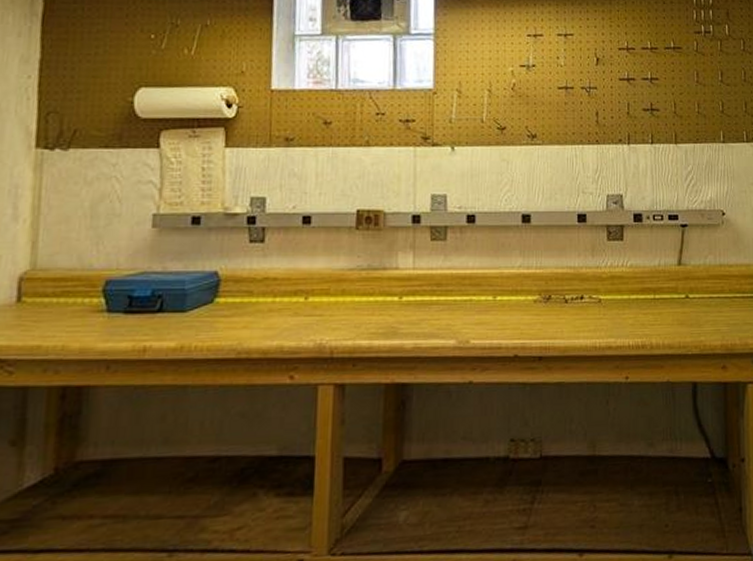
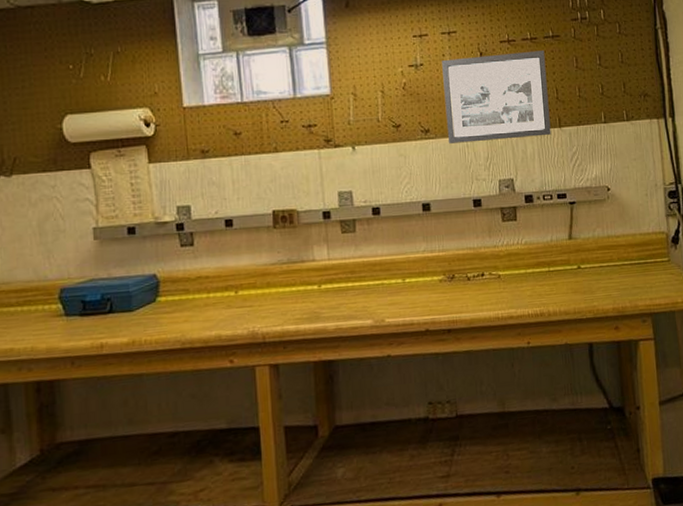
picture frame: none [555,61,666,152] -> present [442,51,551,143]

